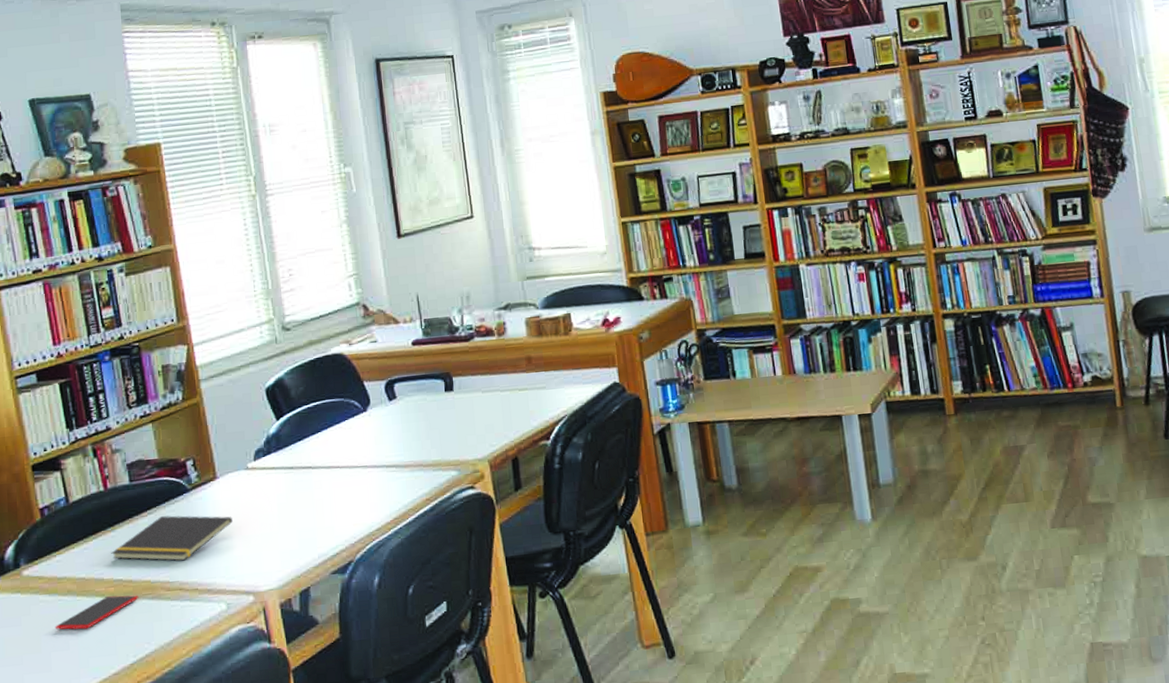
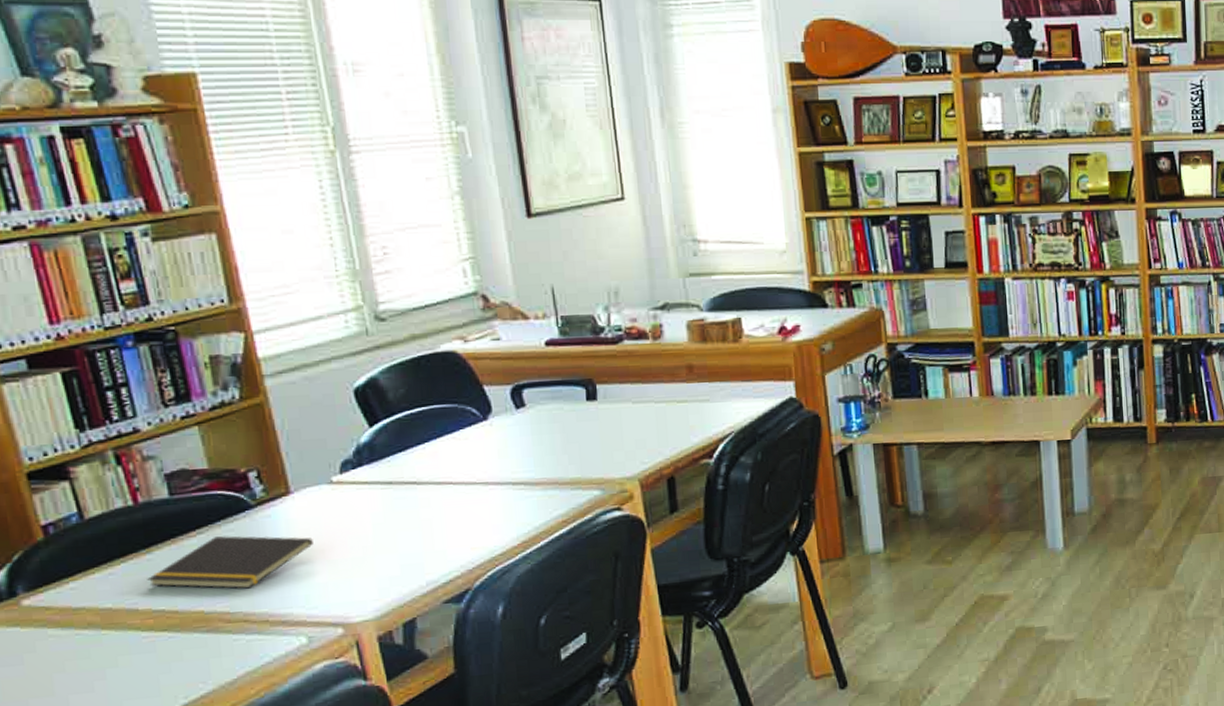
smartphone: present [55,595,139,630] -> none [72,628,189,669]

